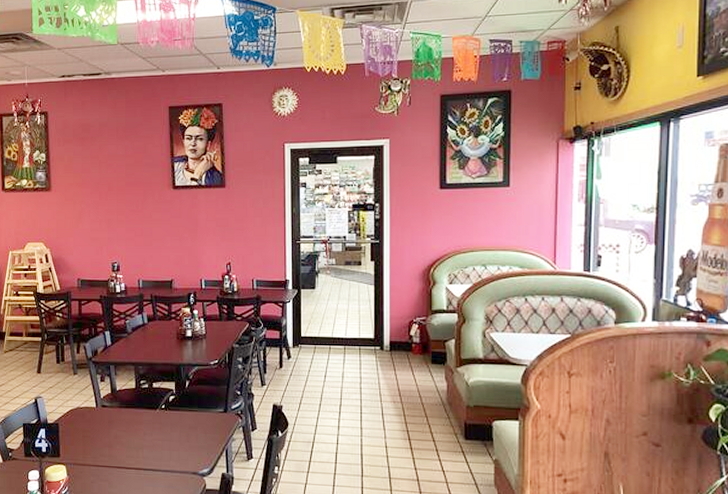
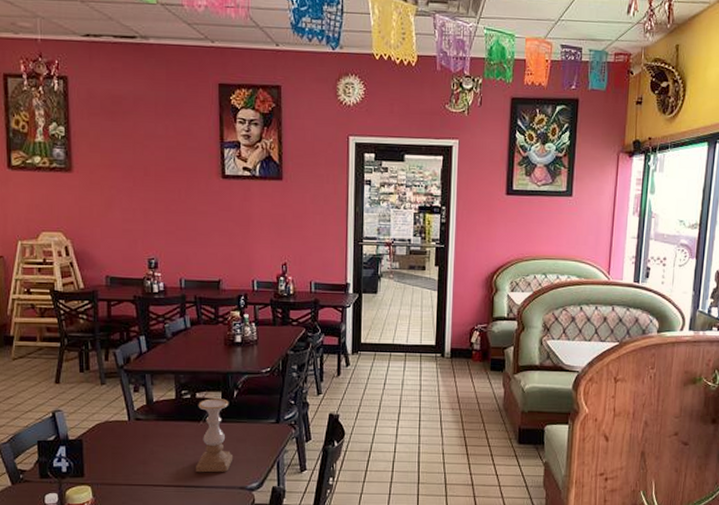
candle holder: none [154,388,186,458] -> present [196,398,234,473]

